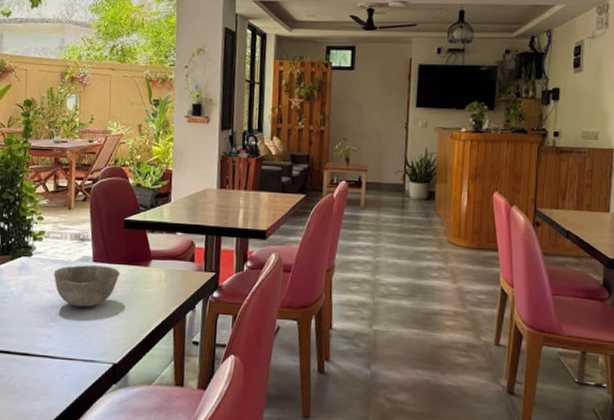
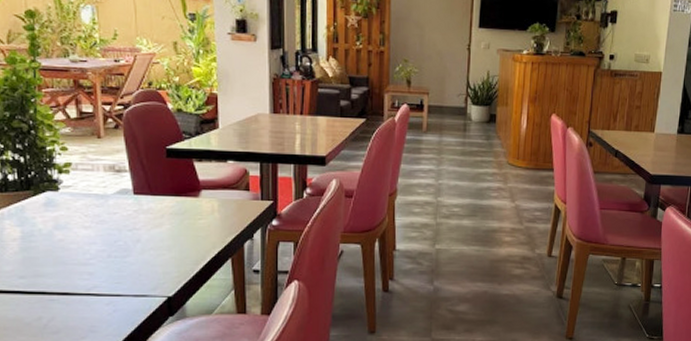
bowl: present [53,264,121,307] -> none [87,197,167,242]

